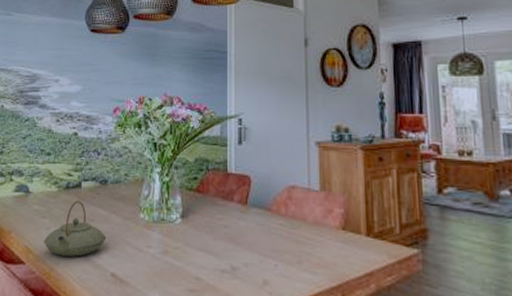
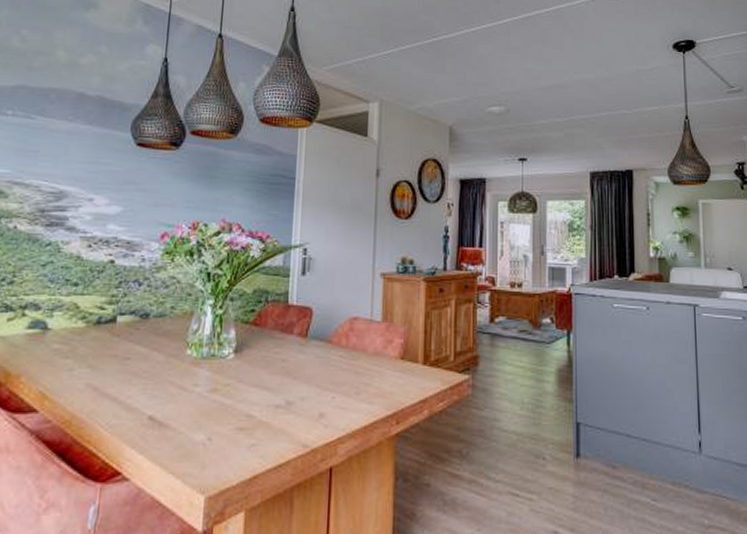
teapot: present [44,200,107,257] -> none [64,337,145,400]

